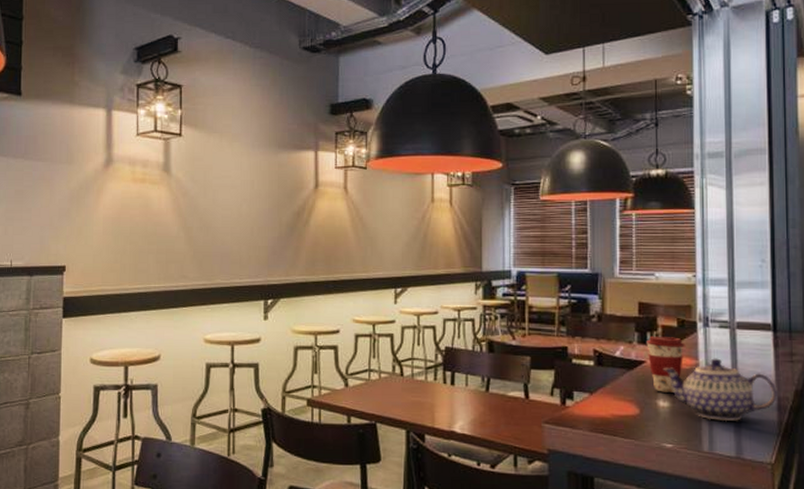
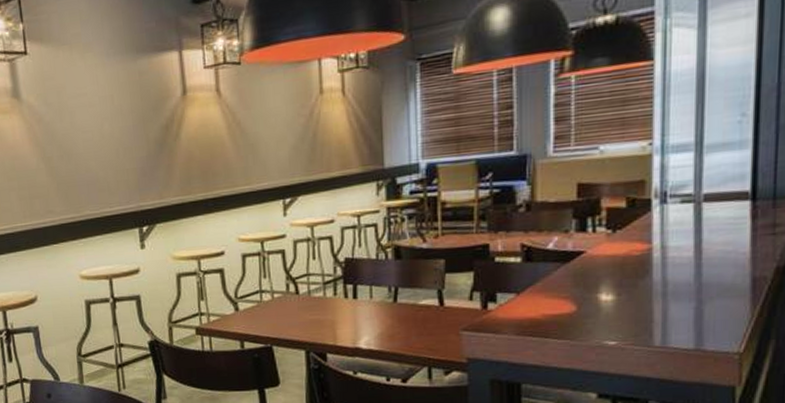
coffee cup: present [646,335,685,393] -> none [587,220,635,285]
teapot: present [664,358,779,422] -> none [608,239,754,311]

